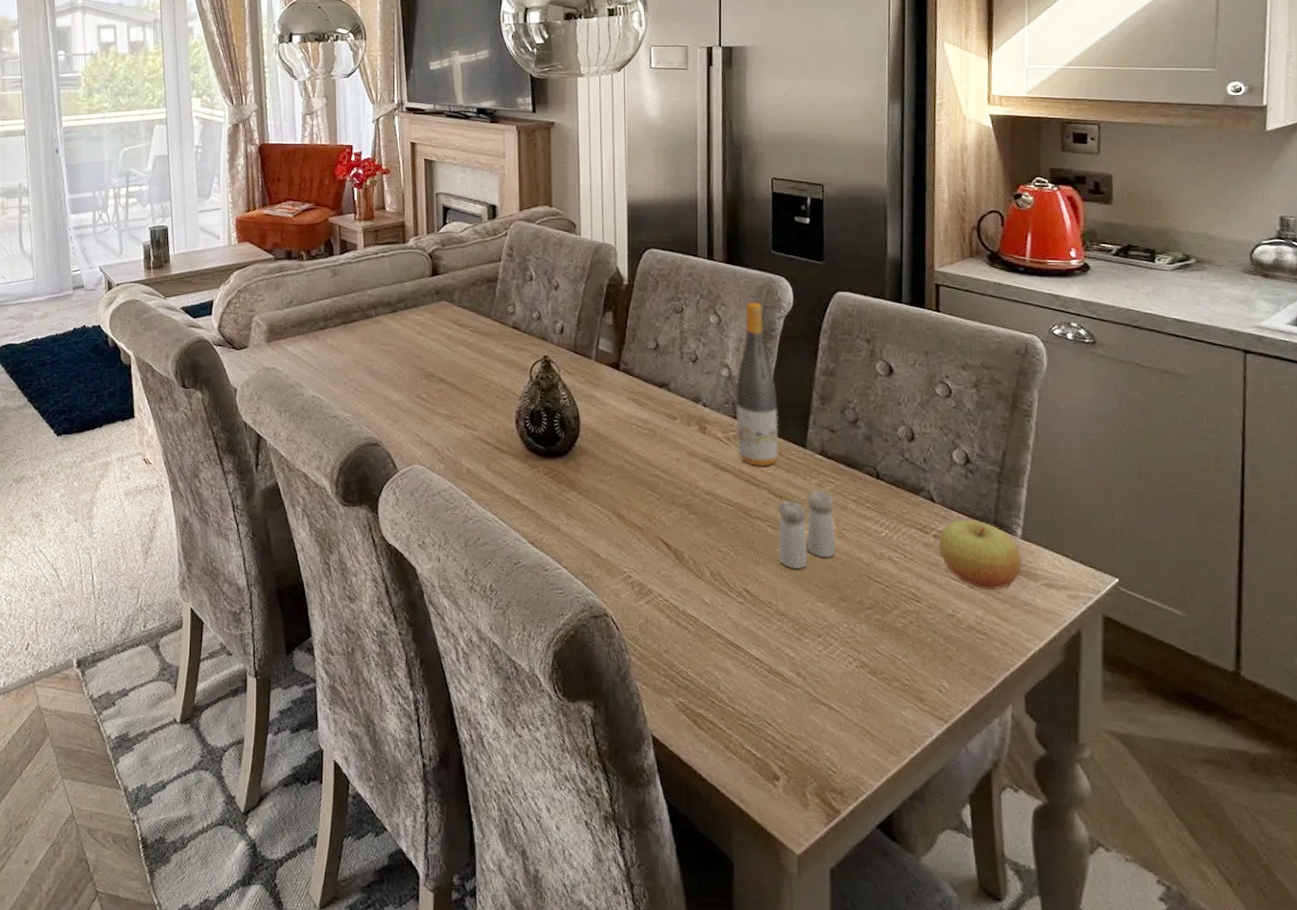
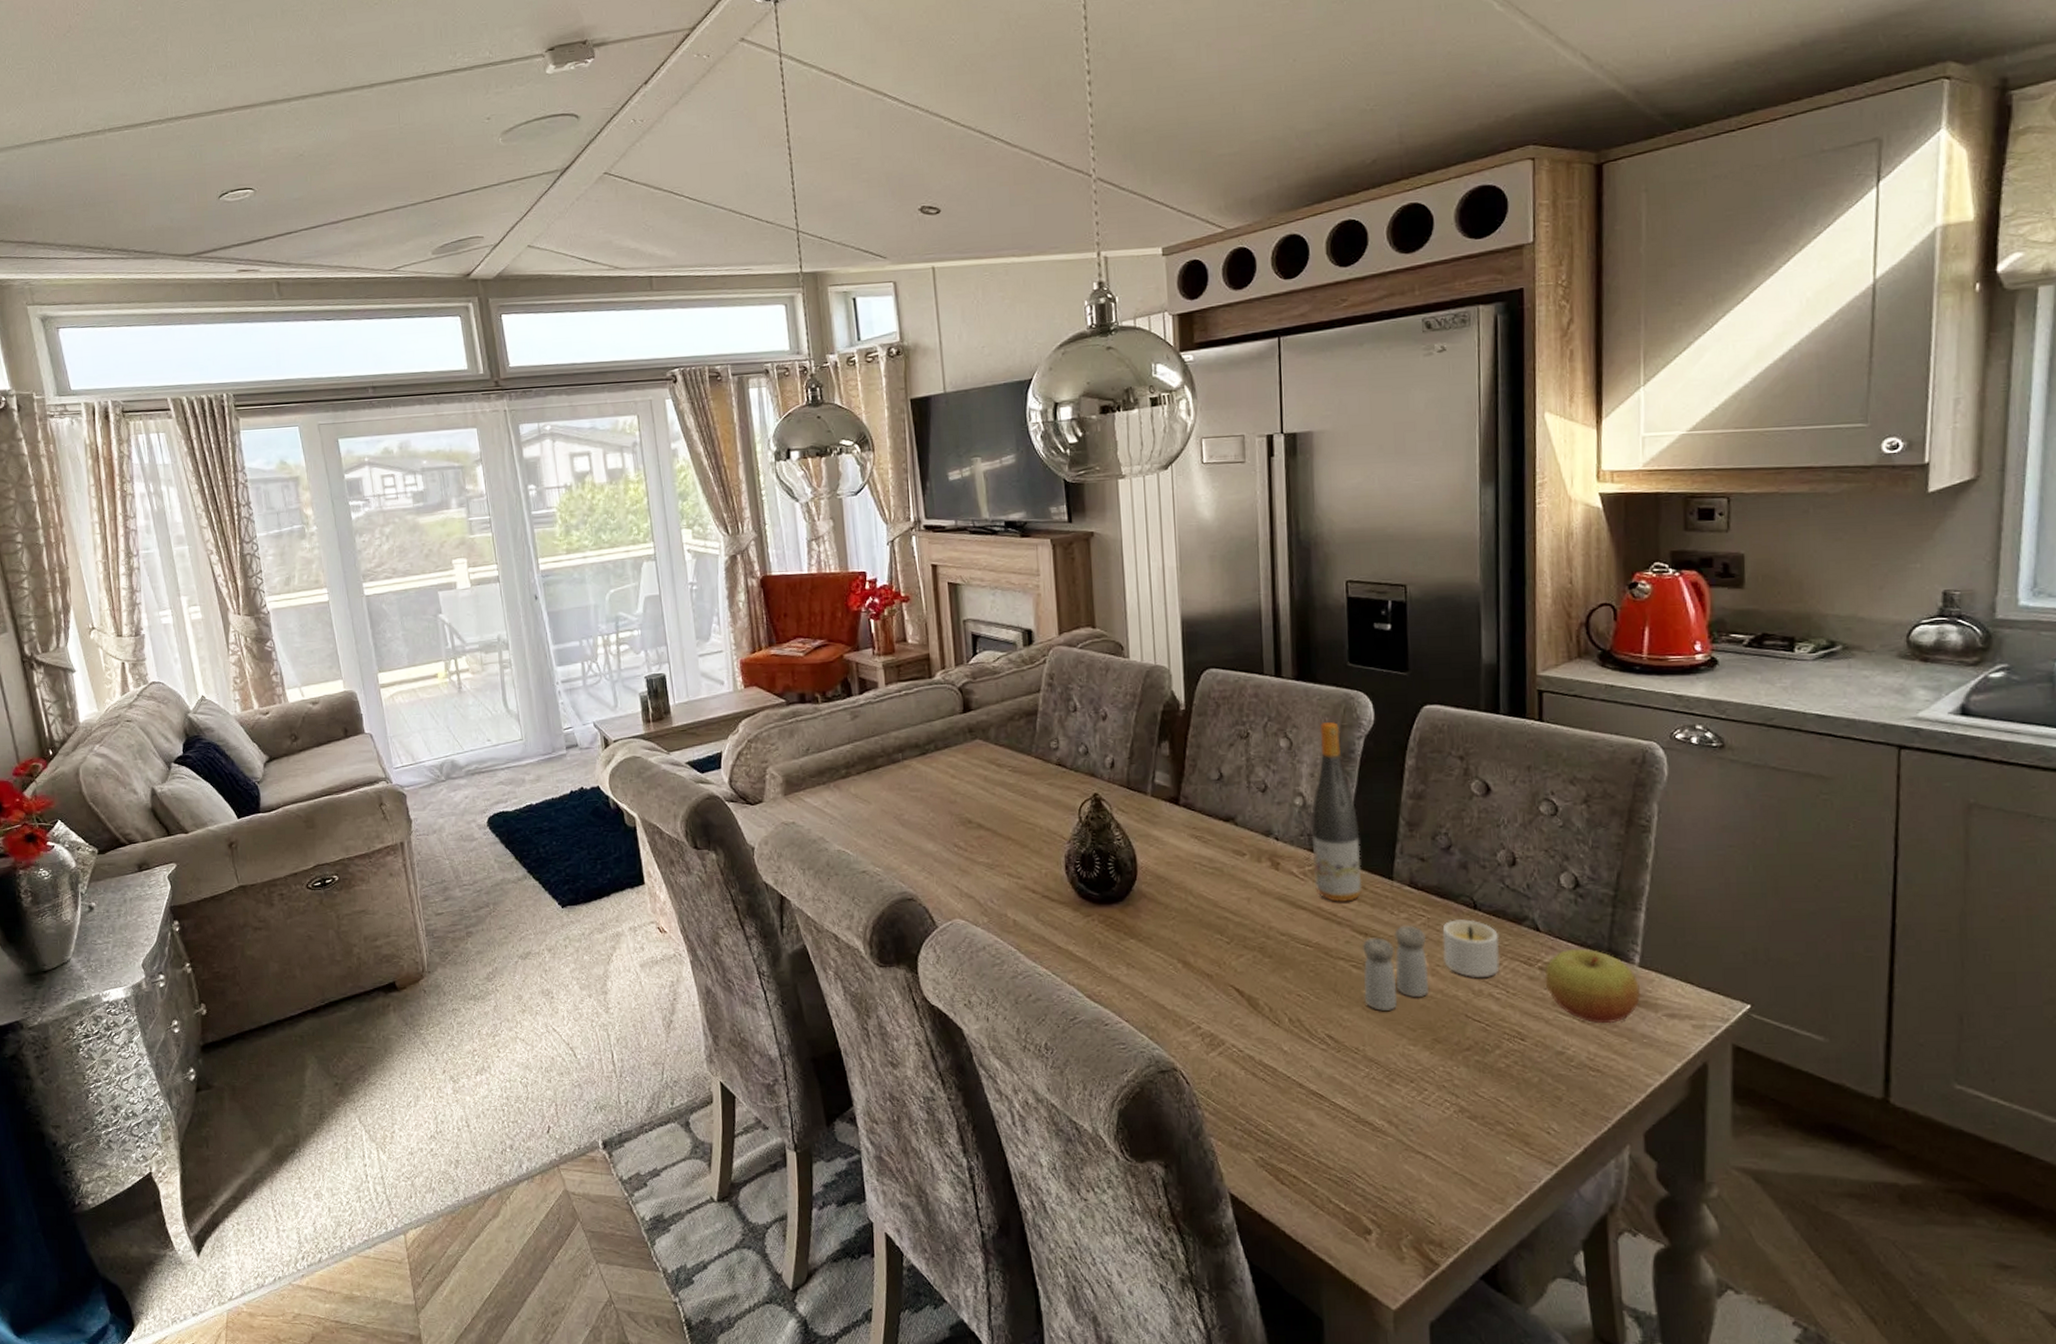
candle: none [848,487,899,543] -> present [1442,919,1500,978]

